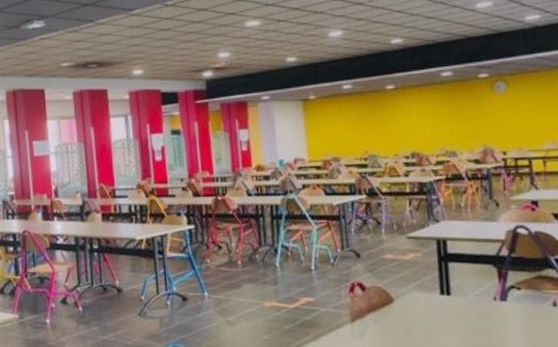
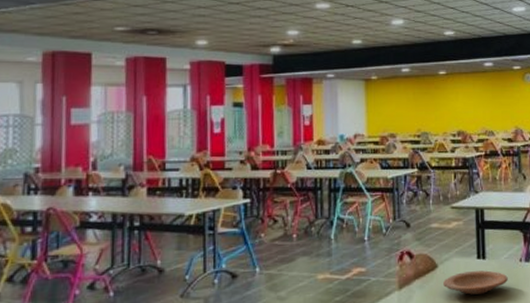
plate: none [400,308,479,333] -> present [442,270,508,295]

